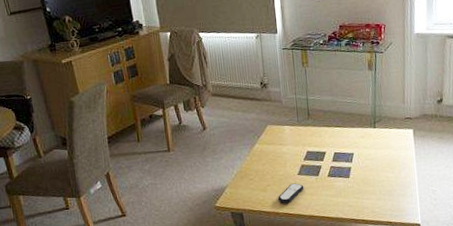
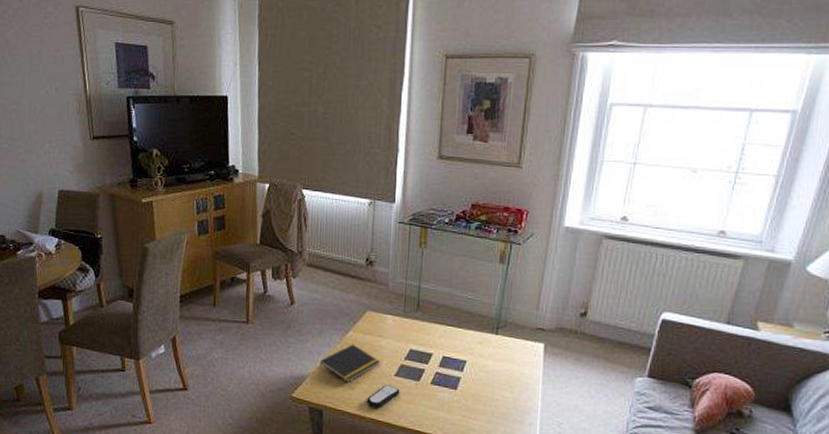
notepad: none [234,154,284,187] -> present [319,344,380,382]

